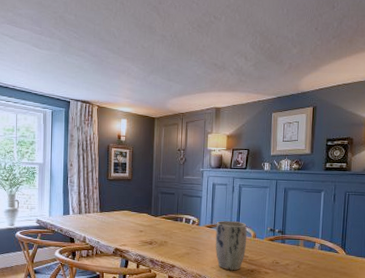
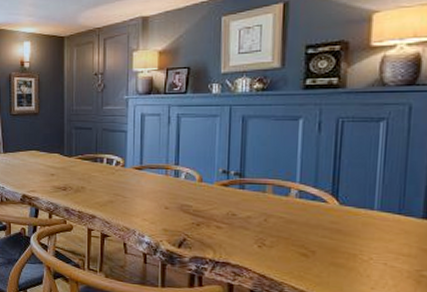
plant pot: present [215,221,247,271] -> none [146,161,189,224]

